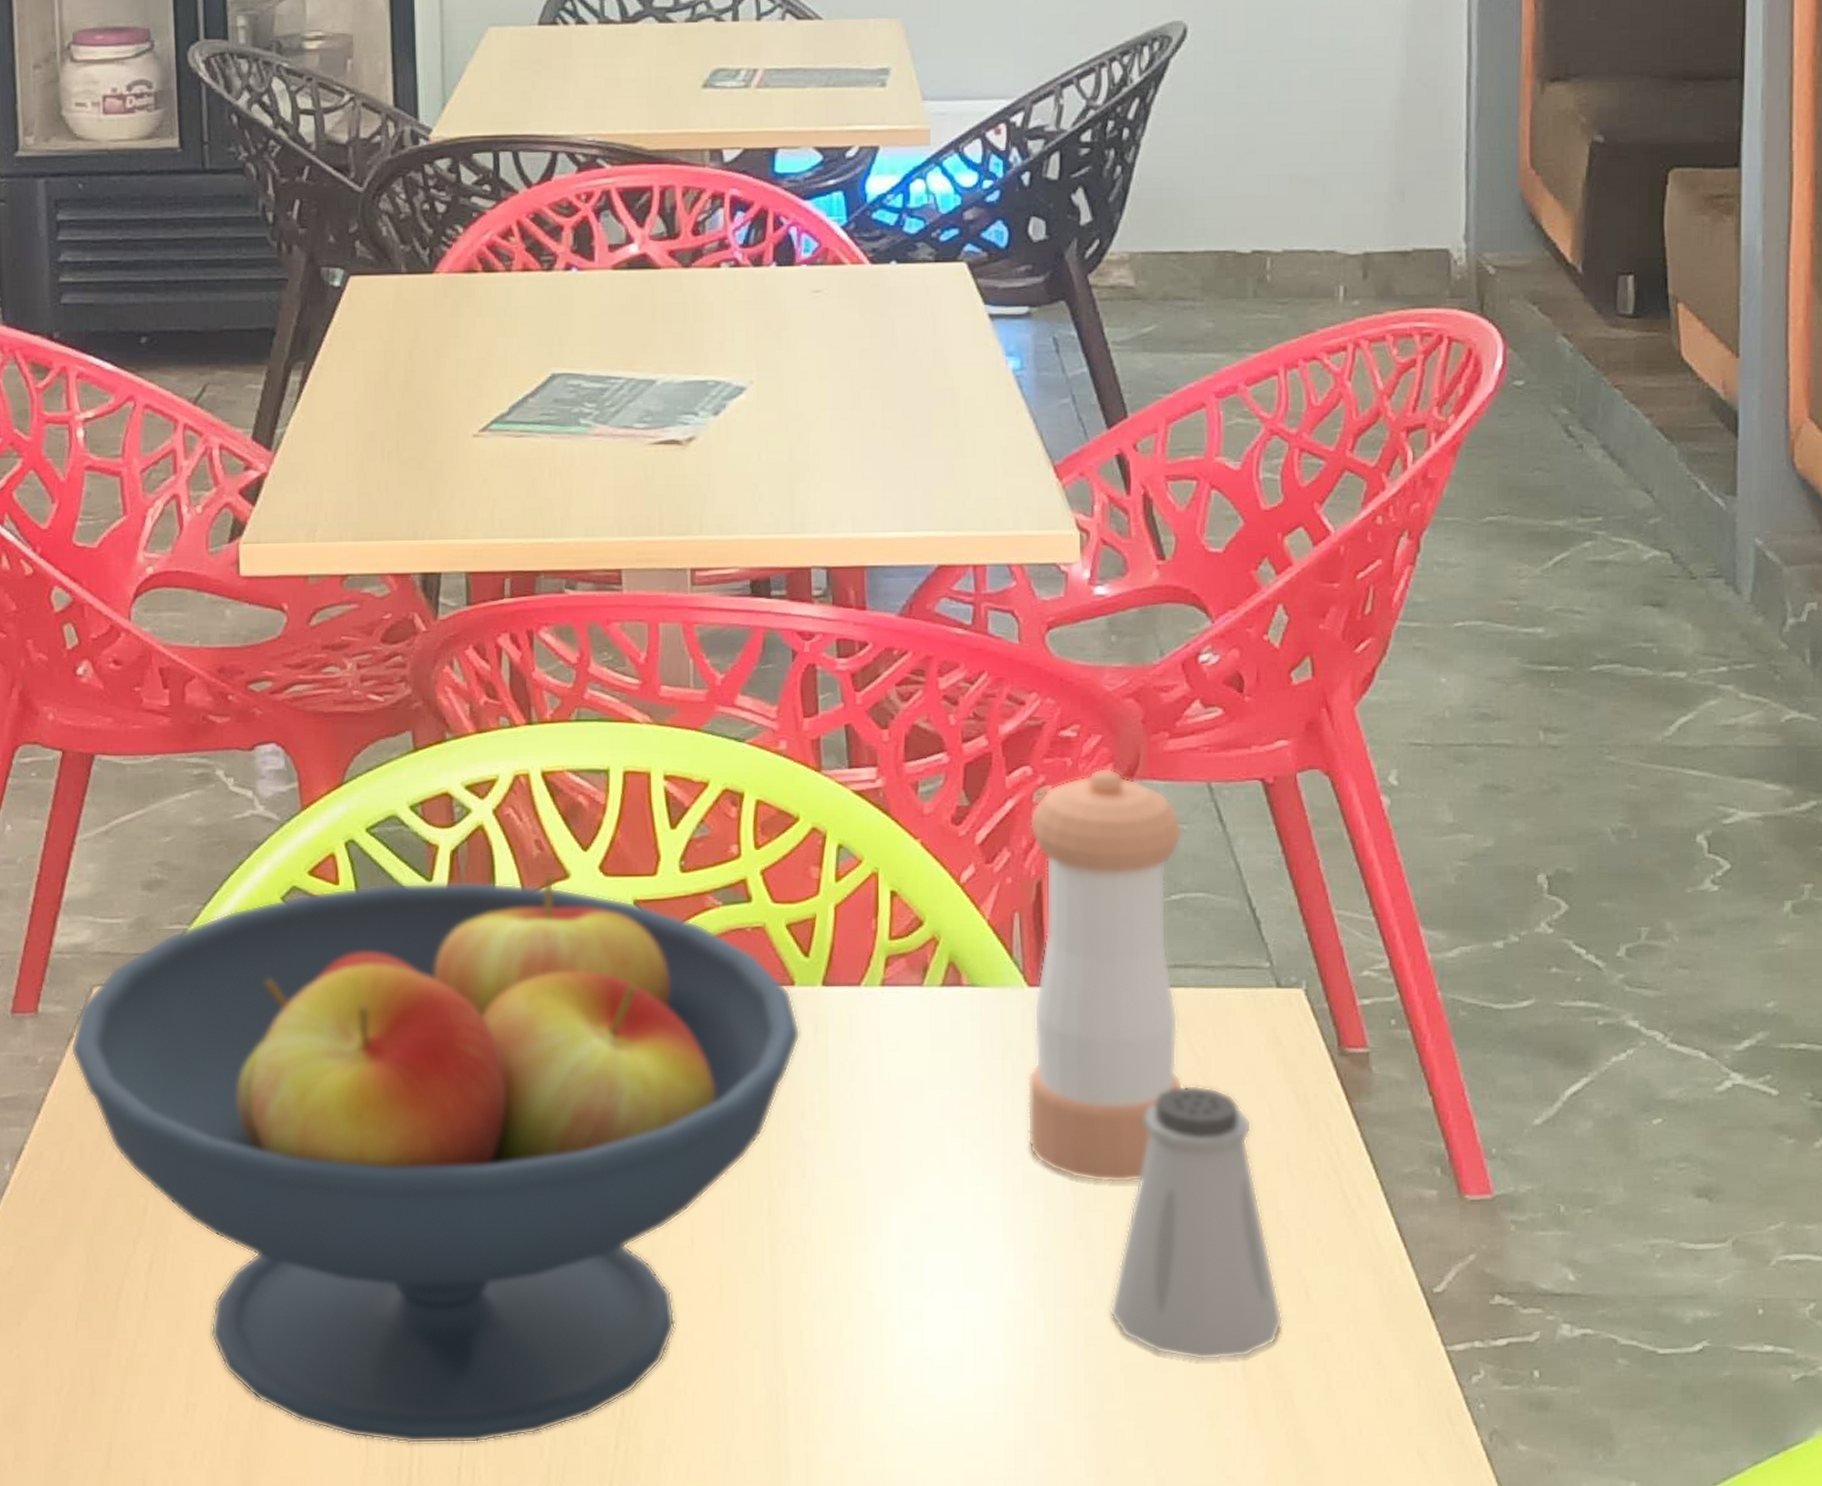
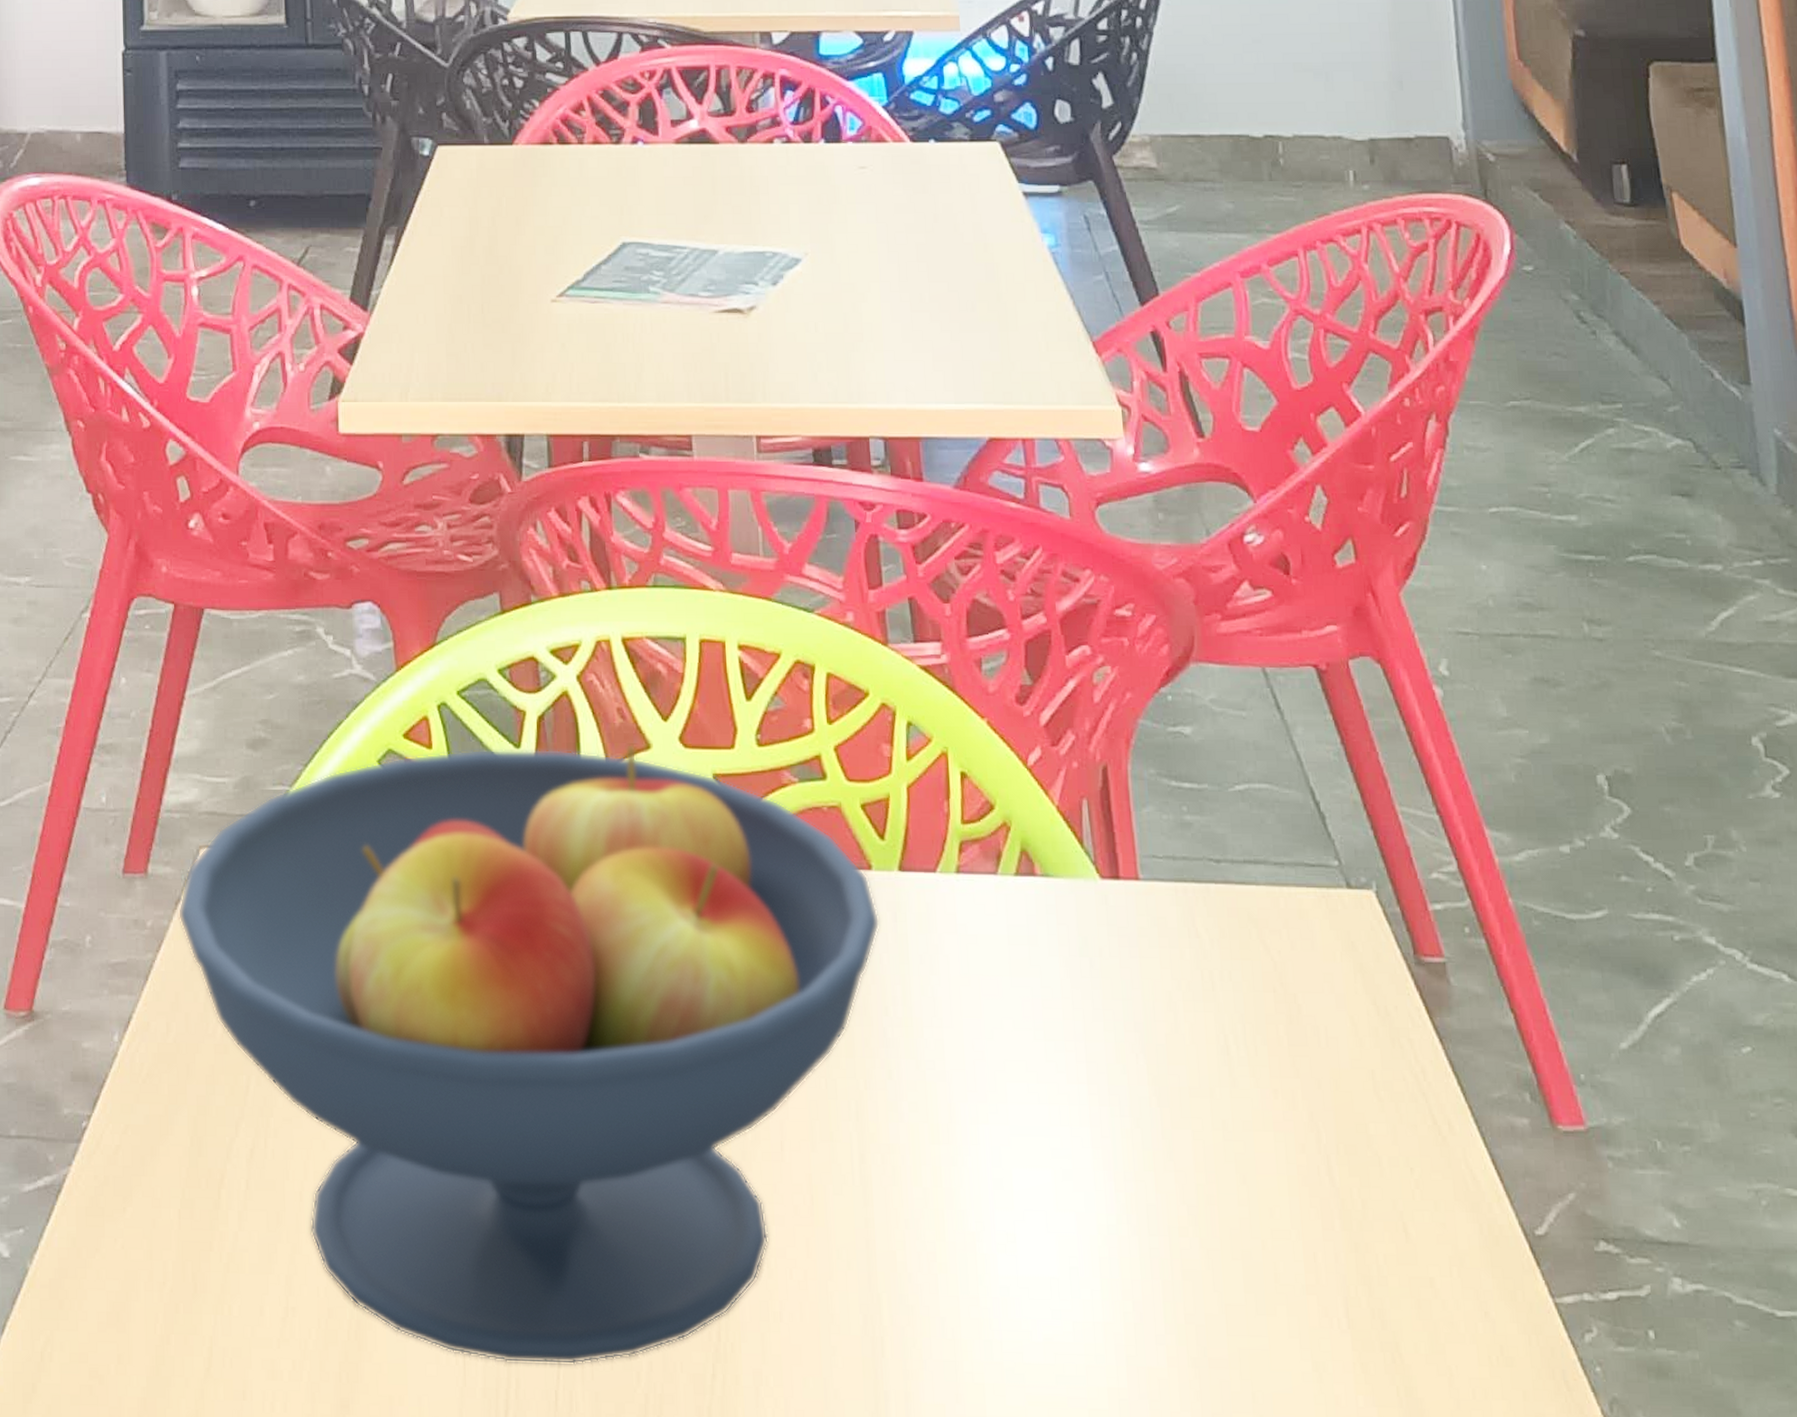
pepper shaker: present [1027,767,1183,1183] -> none [1091,649,1262,1098]
saltshaker: present [1109,1085,1284,1361] -> none [1204,991,1384,1304]

